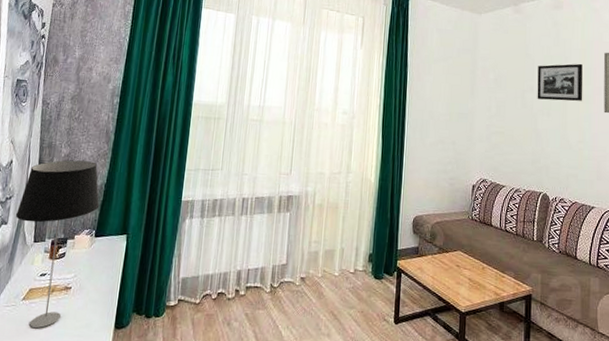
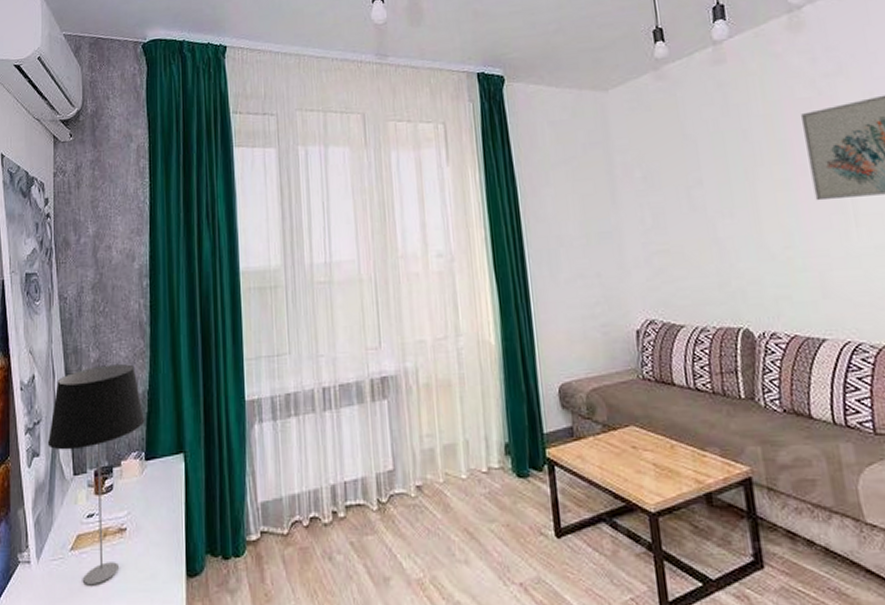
picture frame: present [537,63,583,101] -> none [703,135,781,196]

